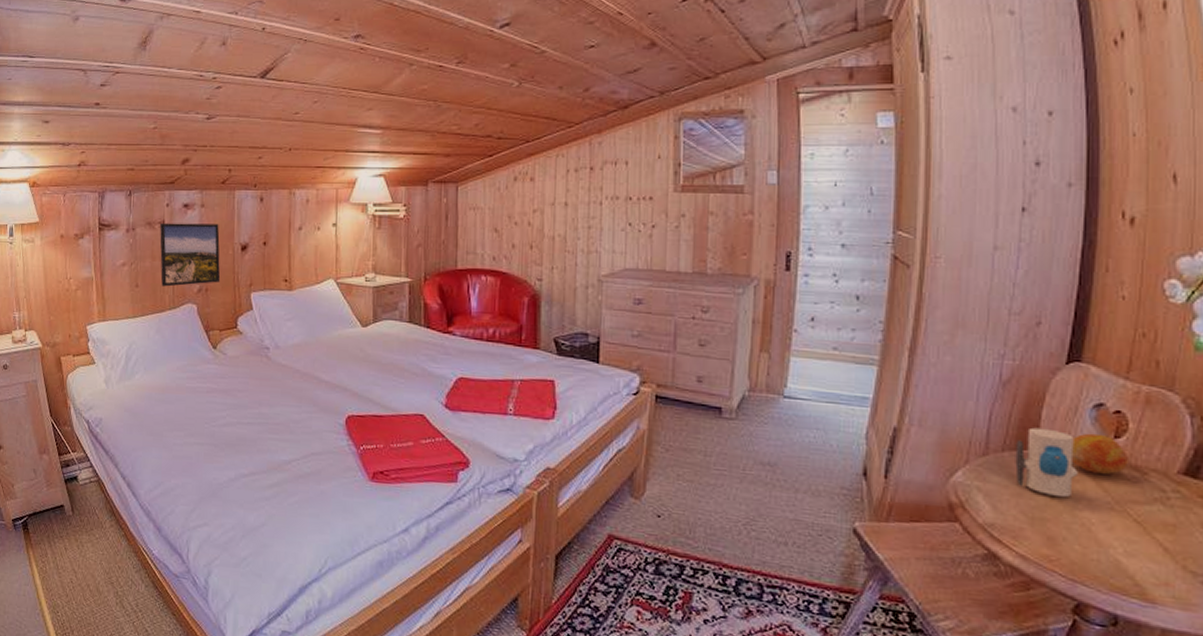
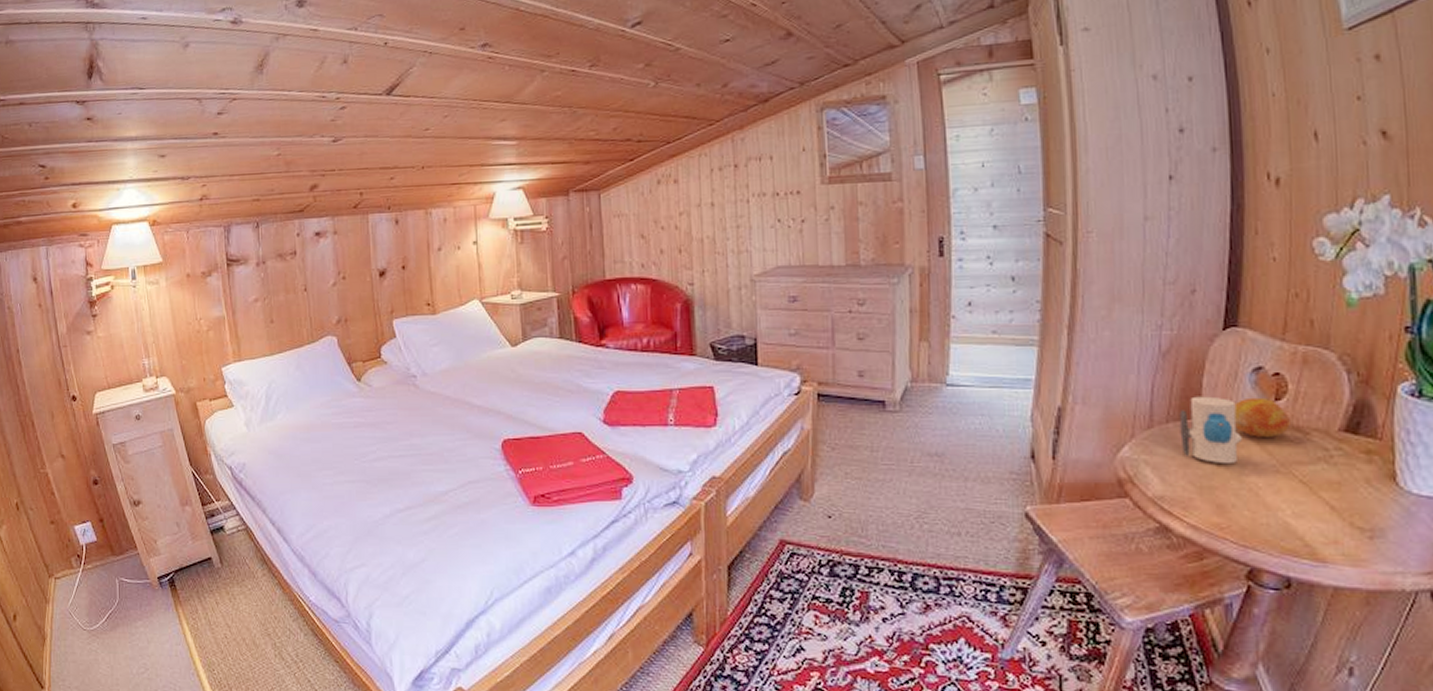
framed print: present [160,222,221,287] -> none [292,251,360,320]

